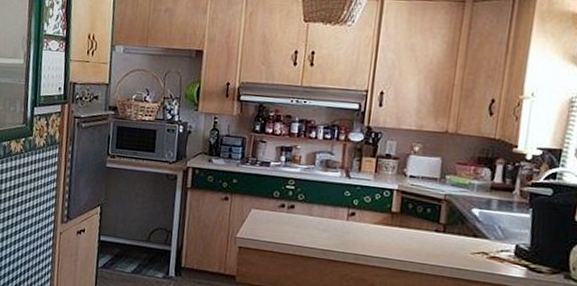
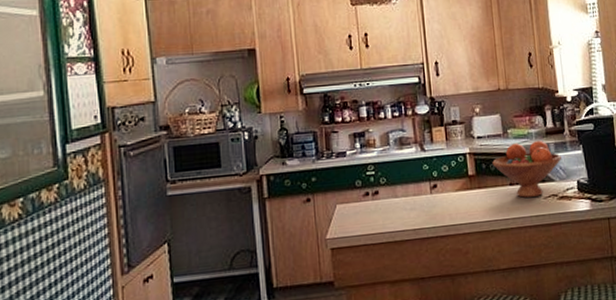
fruit bowl: none [420,190,503,250] -> present [492,141,561,198]

